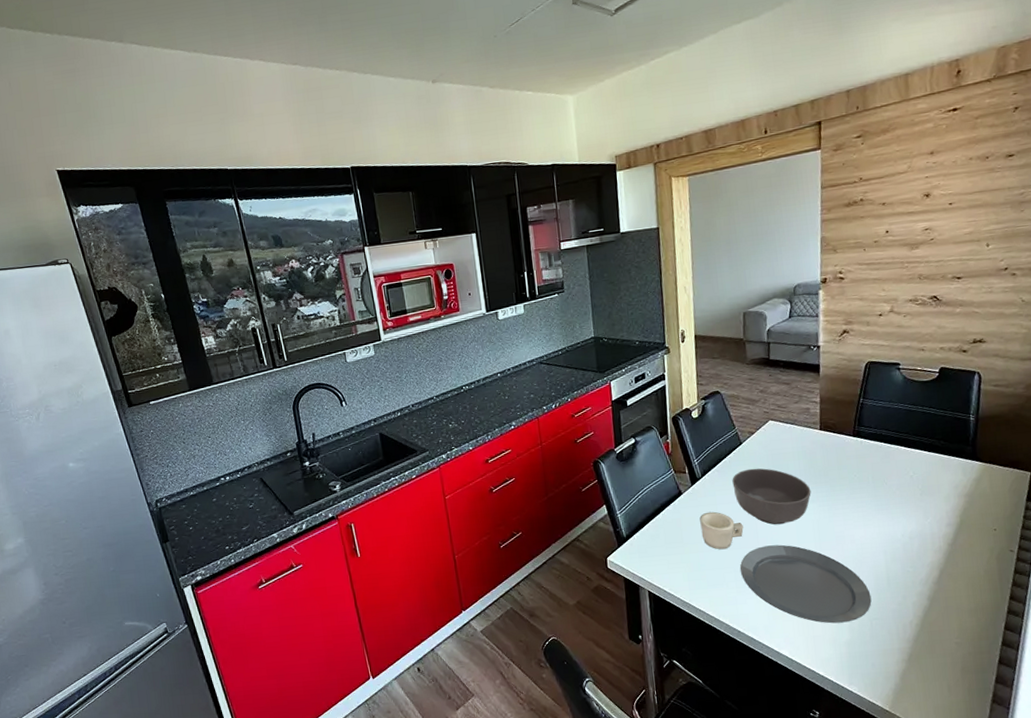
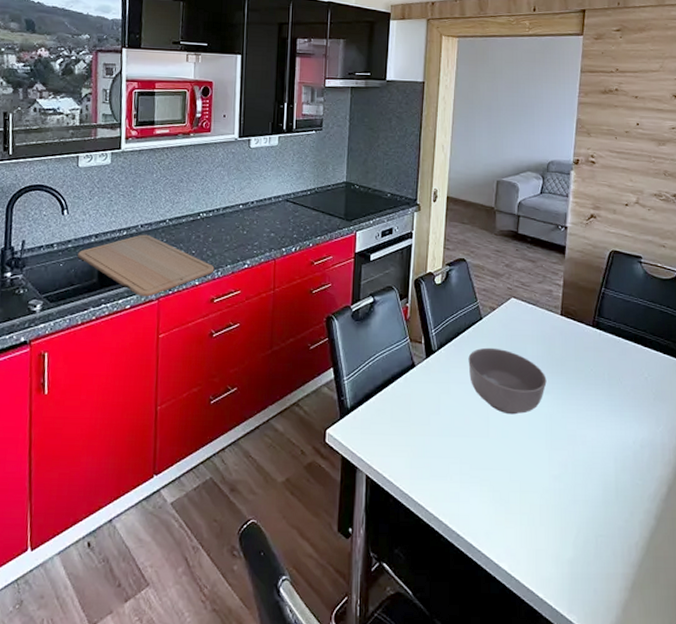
chopping board: none [362,412,485,467] -> present [78,234,215,297]
cup: present [699,511,744,550] -> none [430,390,474,436]
plate: present [739,544,872,624] -> none [466,437,599,537]

